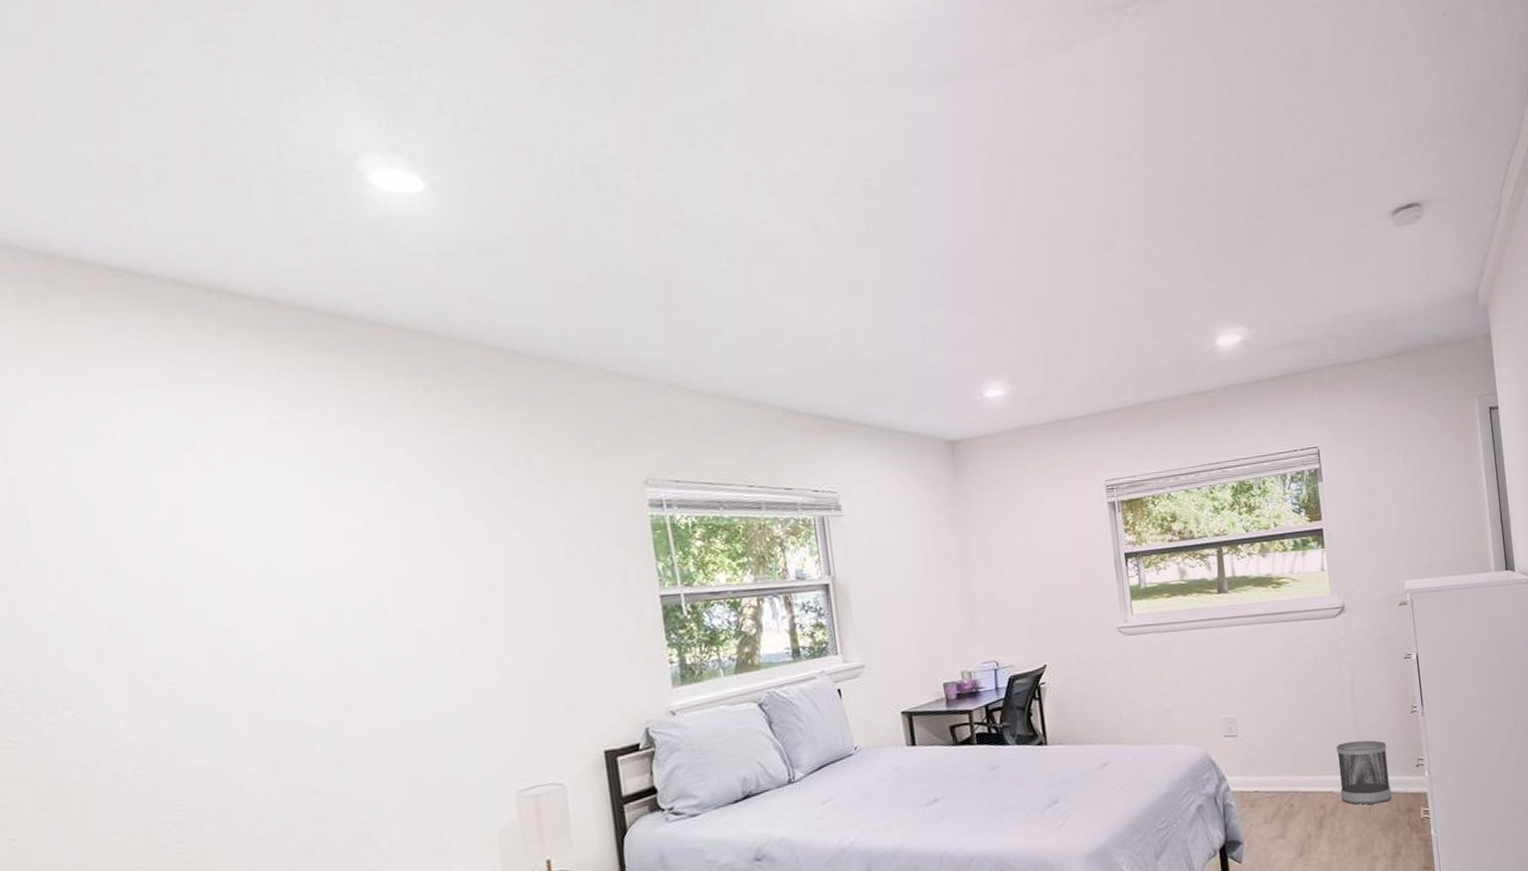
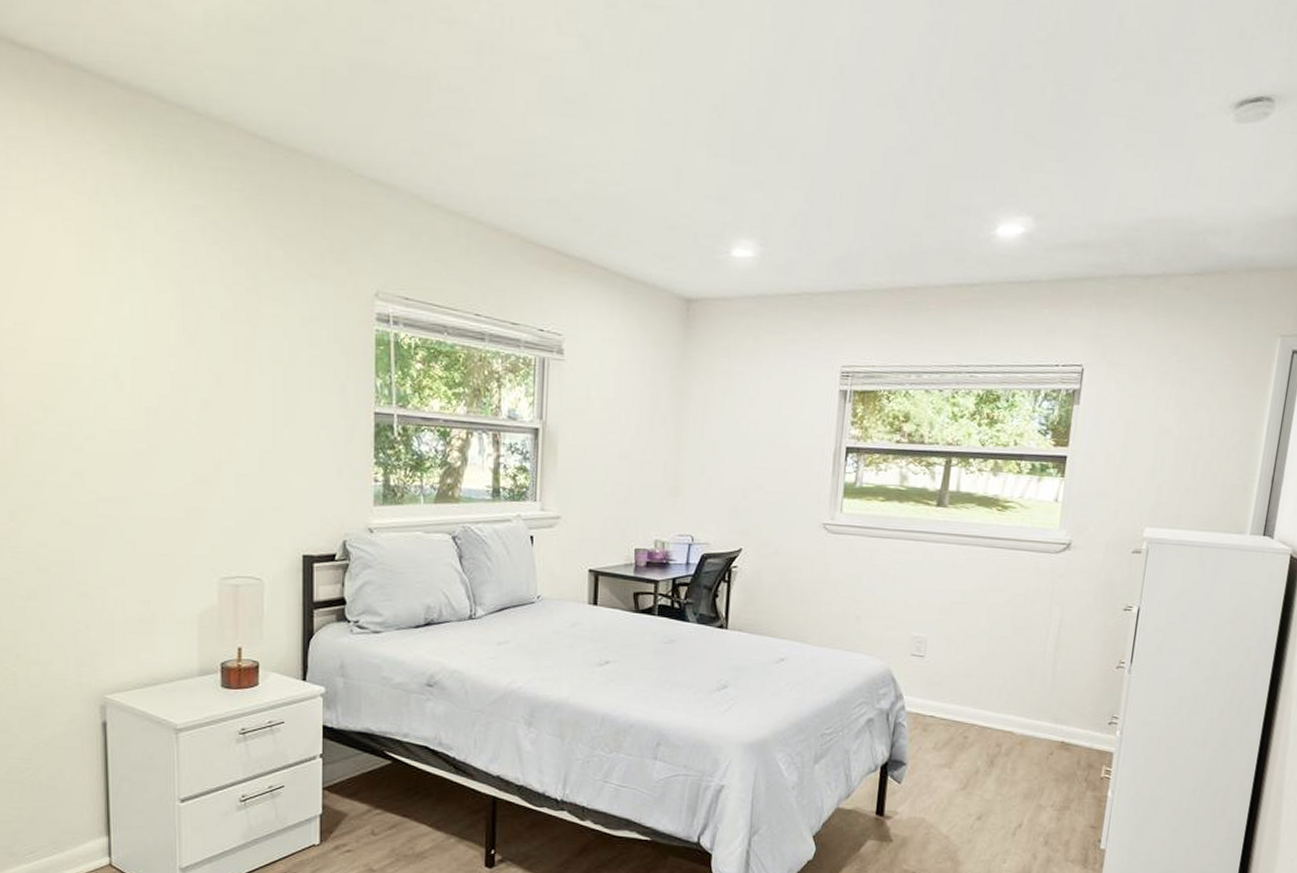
wastebasket: present [1336,740,1392,805] -> none [1020,685,1082,754]

